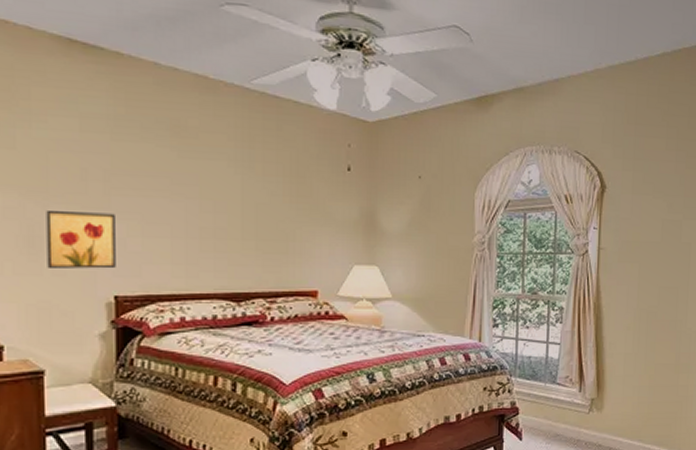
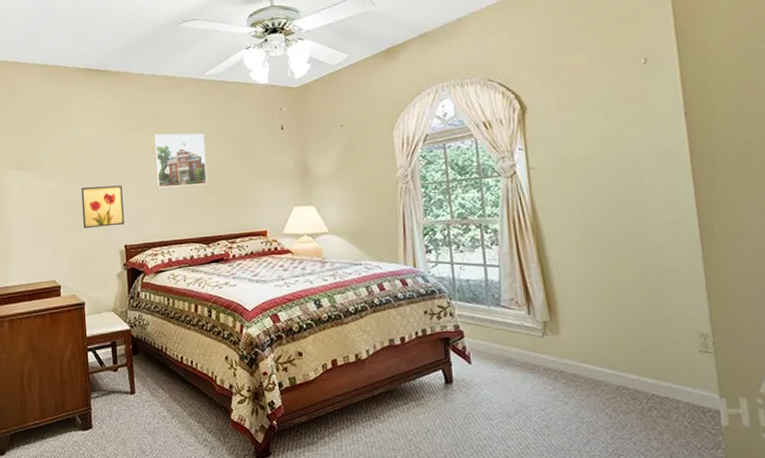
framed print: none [170,150,245,226] -> present [154,133,208,188]

